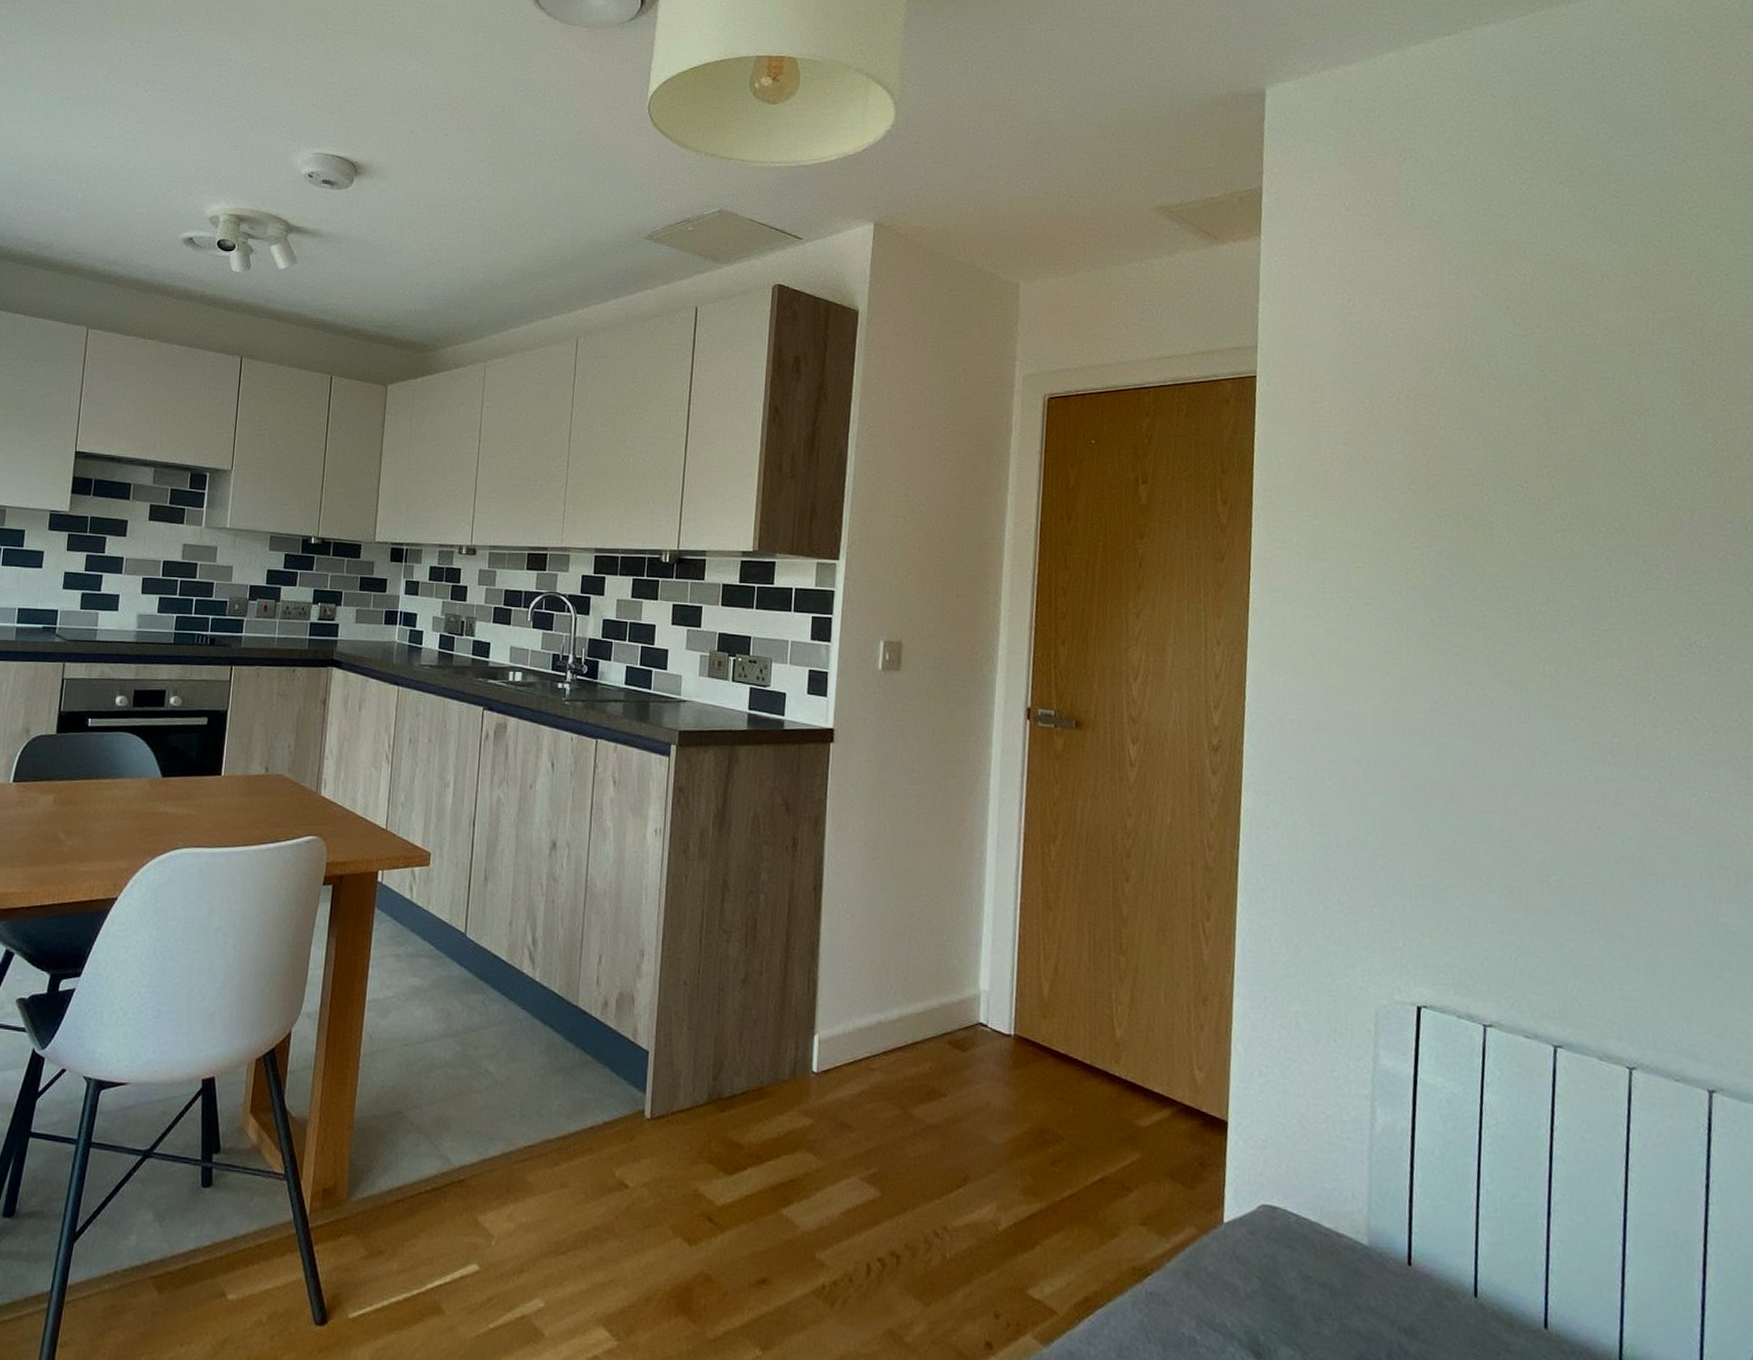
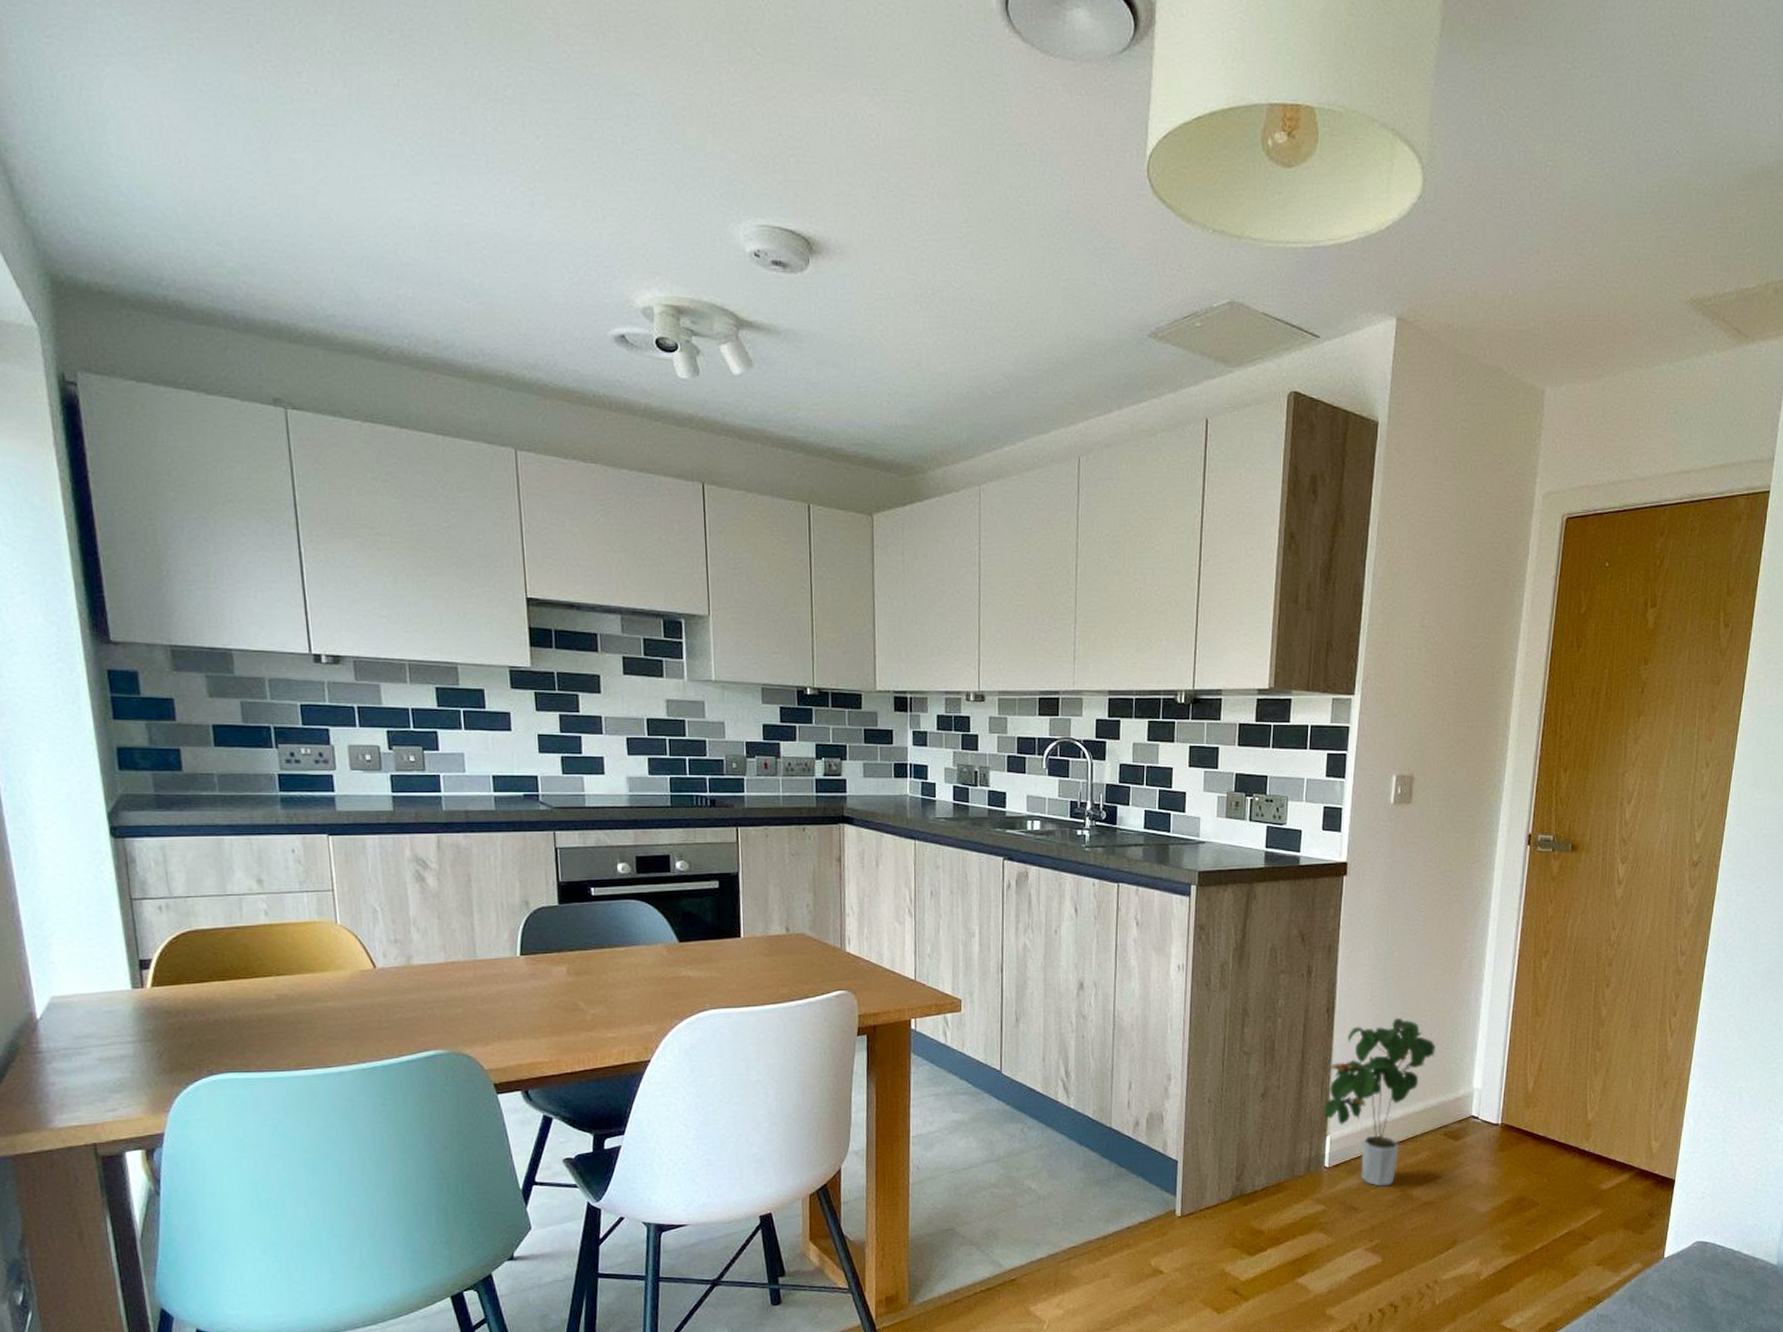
potted plant: none [810,901,935,1101] -> present [1323,1017,1435,1186]

